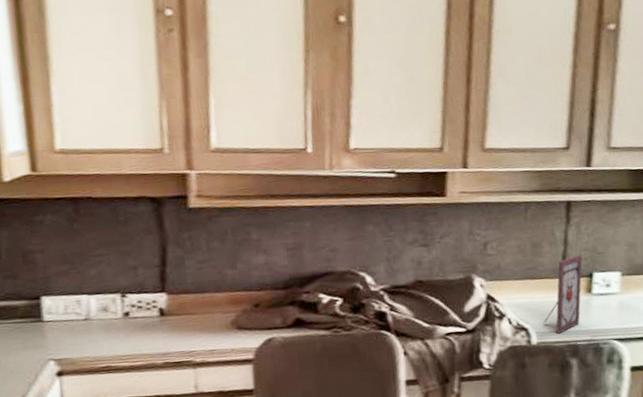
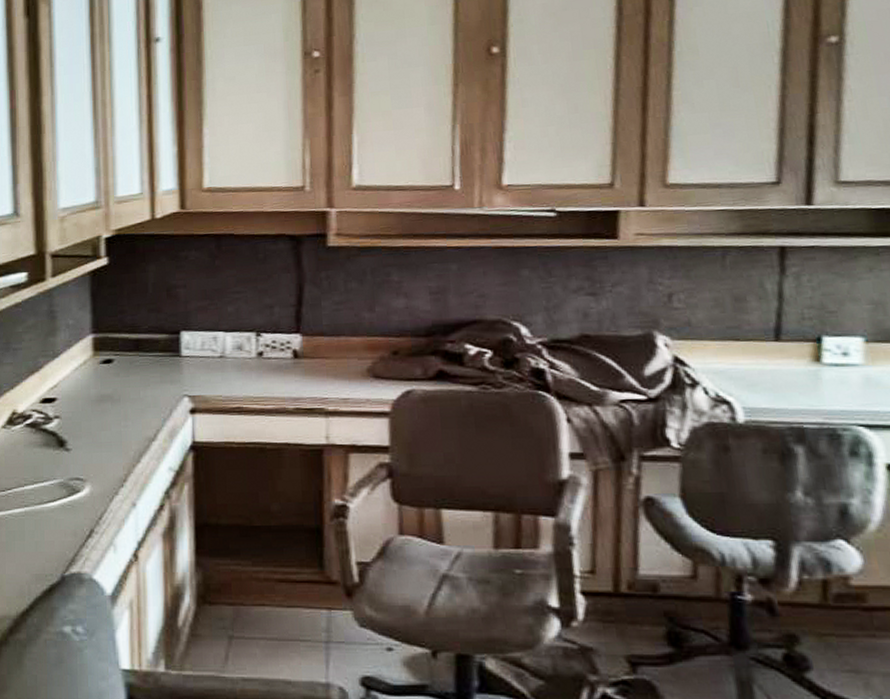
picture frame: present [543,255,582,334] -> none [753,313,806,412]

